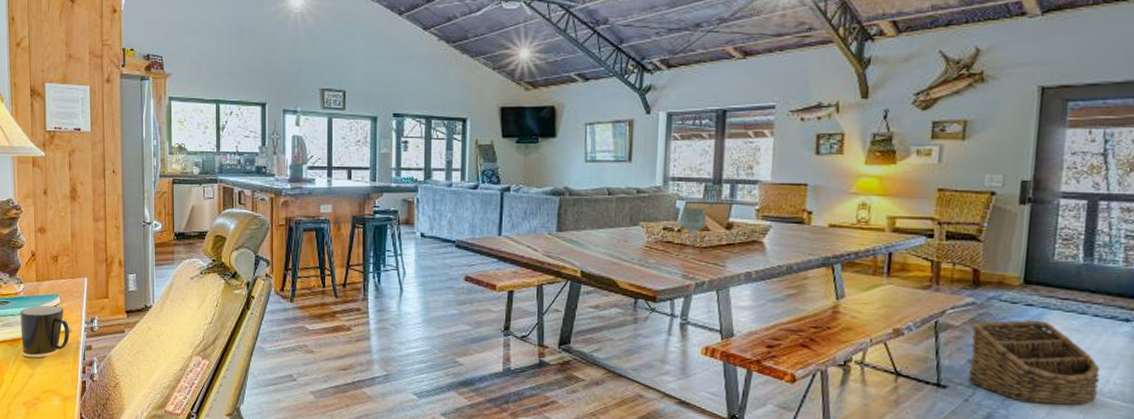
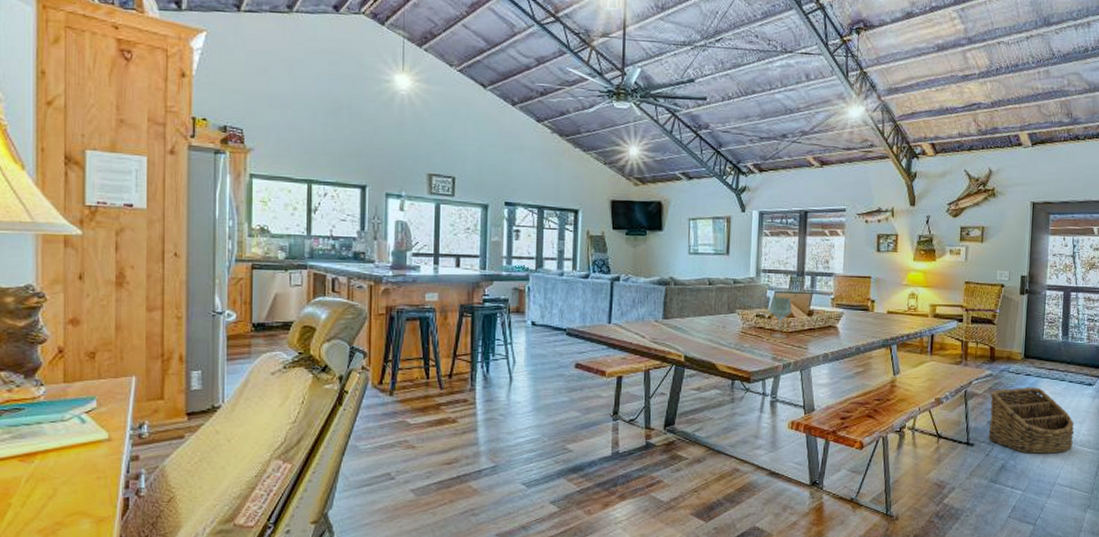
mug: present [20,305,70,358] -> none [39,410,110,475]

